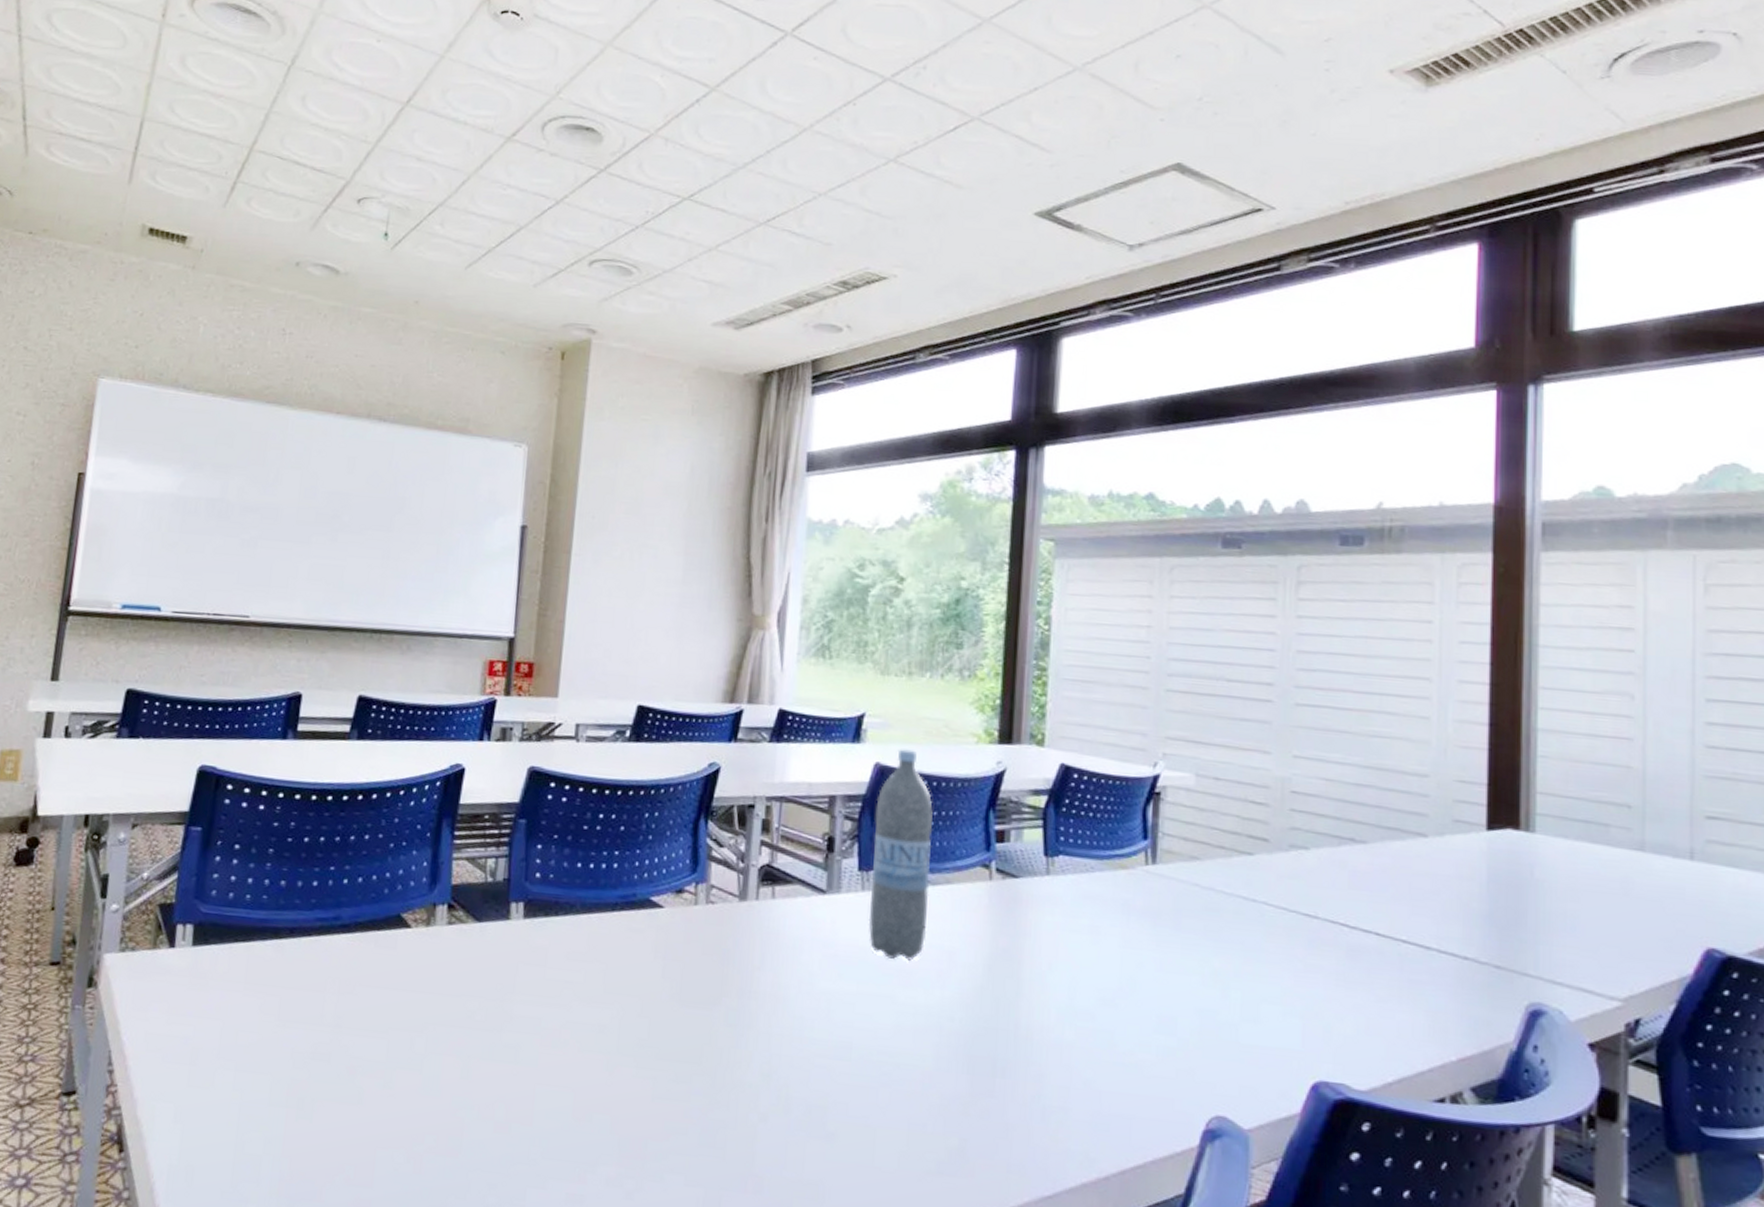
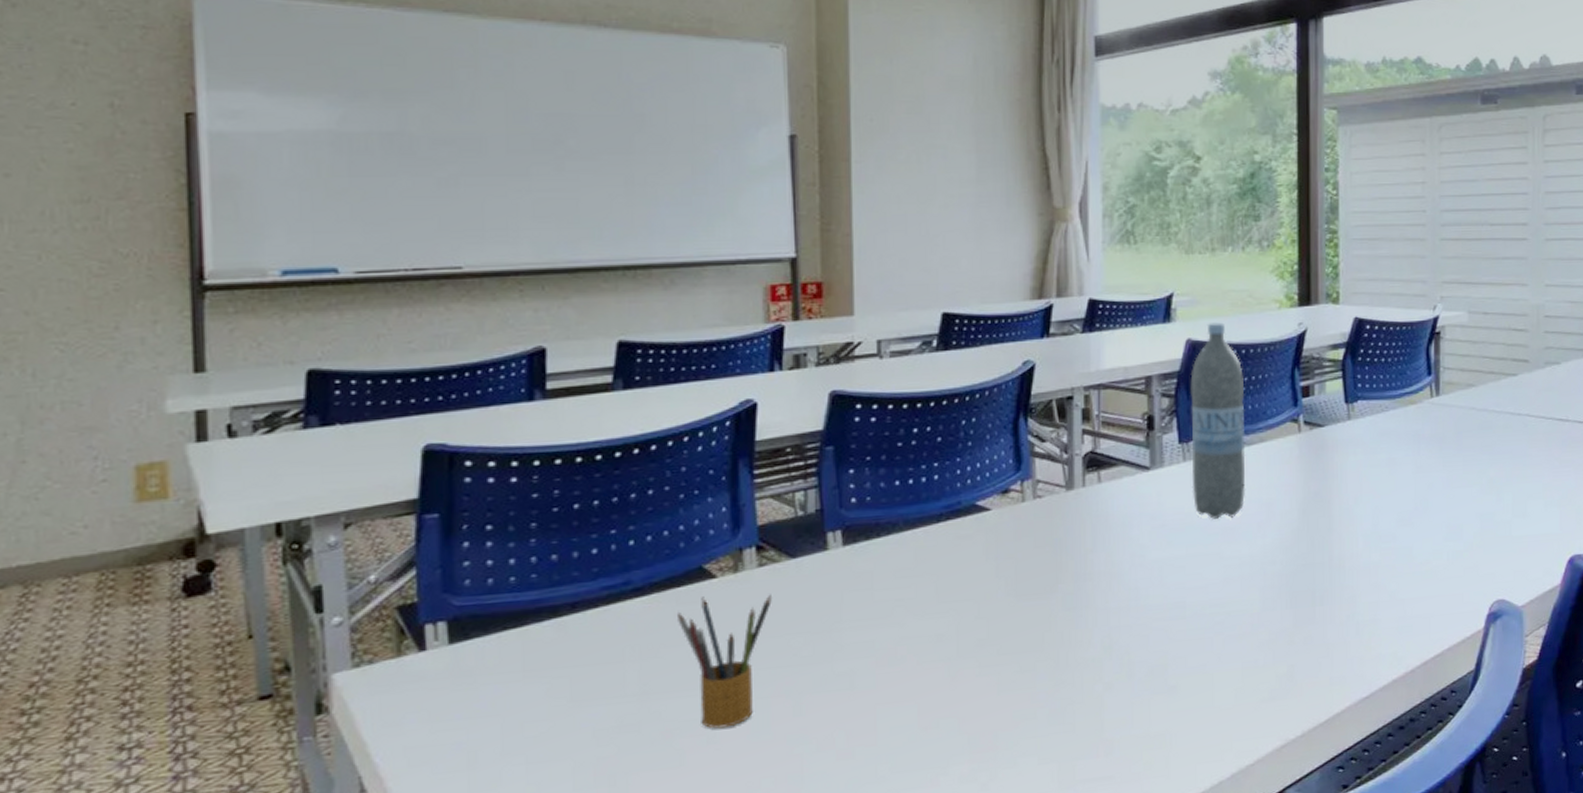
pencil box: none [373,944,456,1076] -> present [677,594,772,729]

